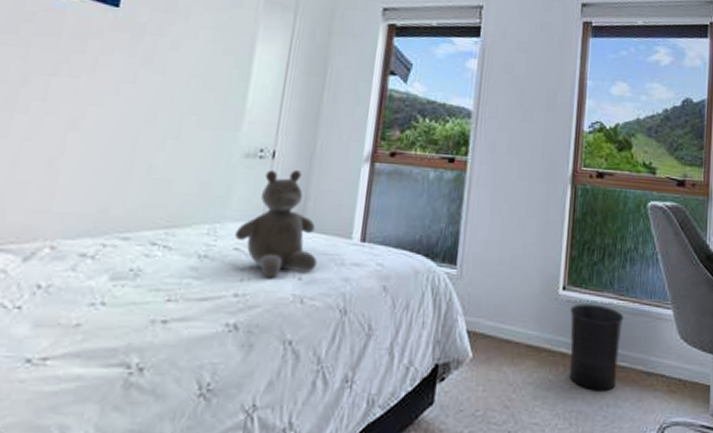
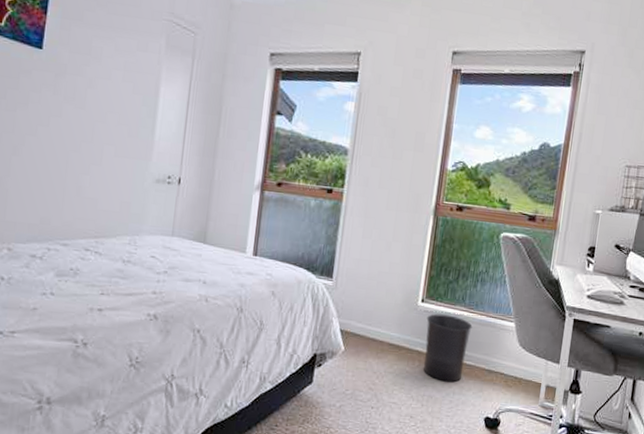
teddy bear: present [235,170,317,277] -> none [151,194,218,281]

